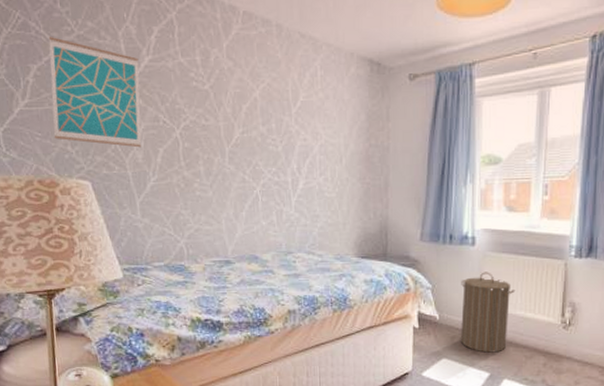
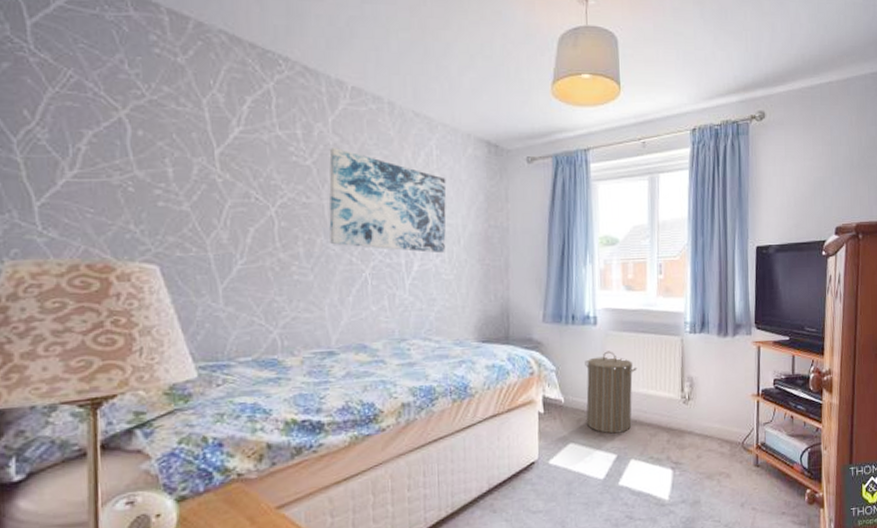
wall art: present [48,36,141,148] -> none [110,99,227,227]
wall art: none [224,72,330,172] -> present [329,148,447,254]

